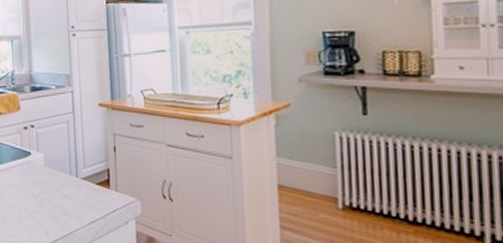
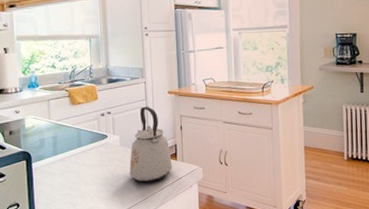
kettle: none [55,120,105,212] -> present [129,106,173,182]

